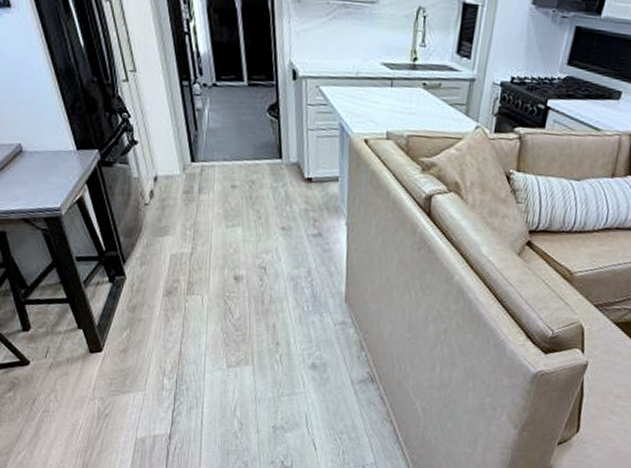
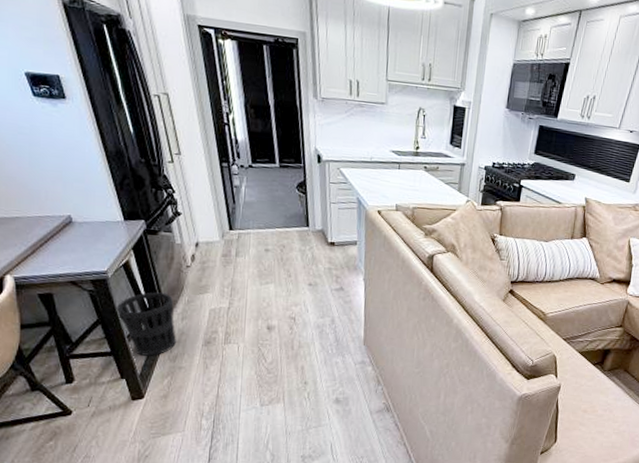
wastebasket: none [71,233,135,305] -> present [116,292,176,356]

